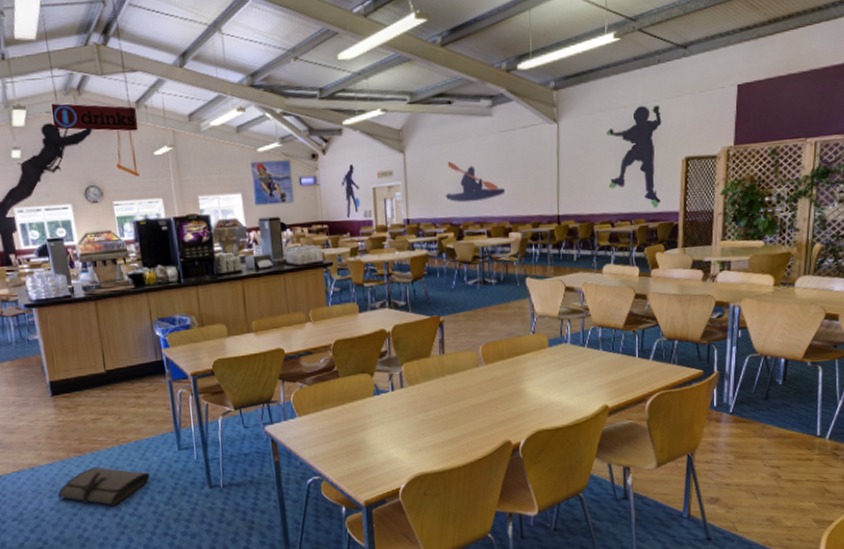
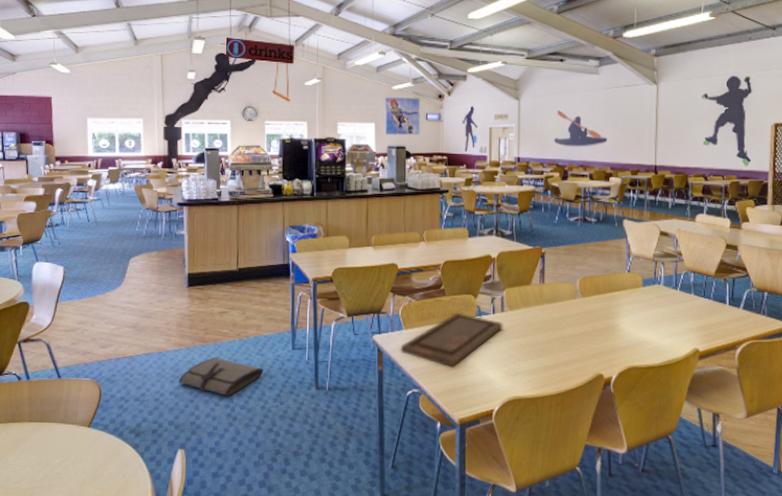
tray: none [295,393,404,450] -> present [400,312,503,367]

